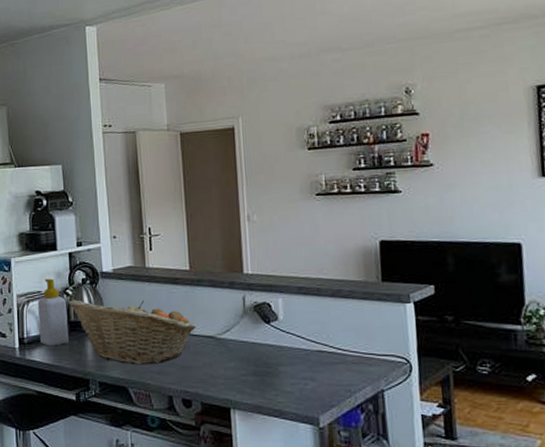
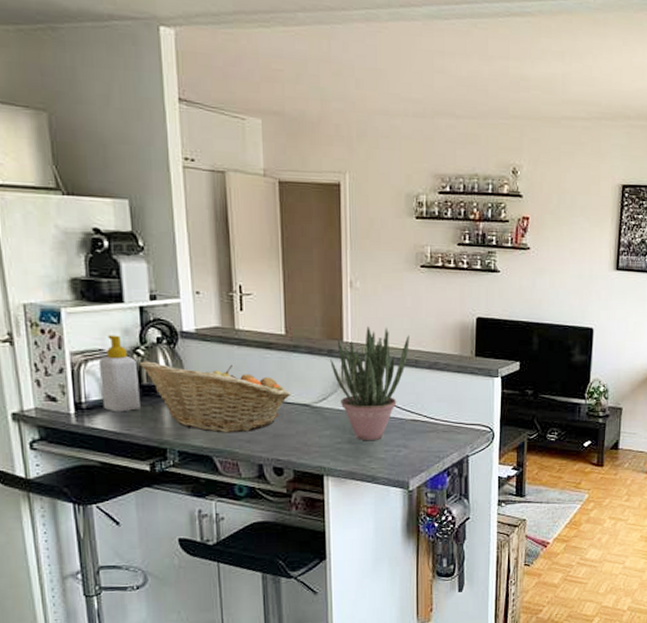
potted plant: none [232,256,310,374] -> present [330,326,410,441]

